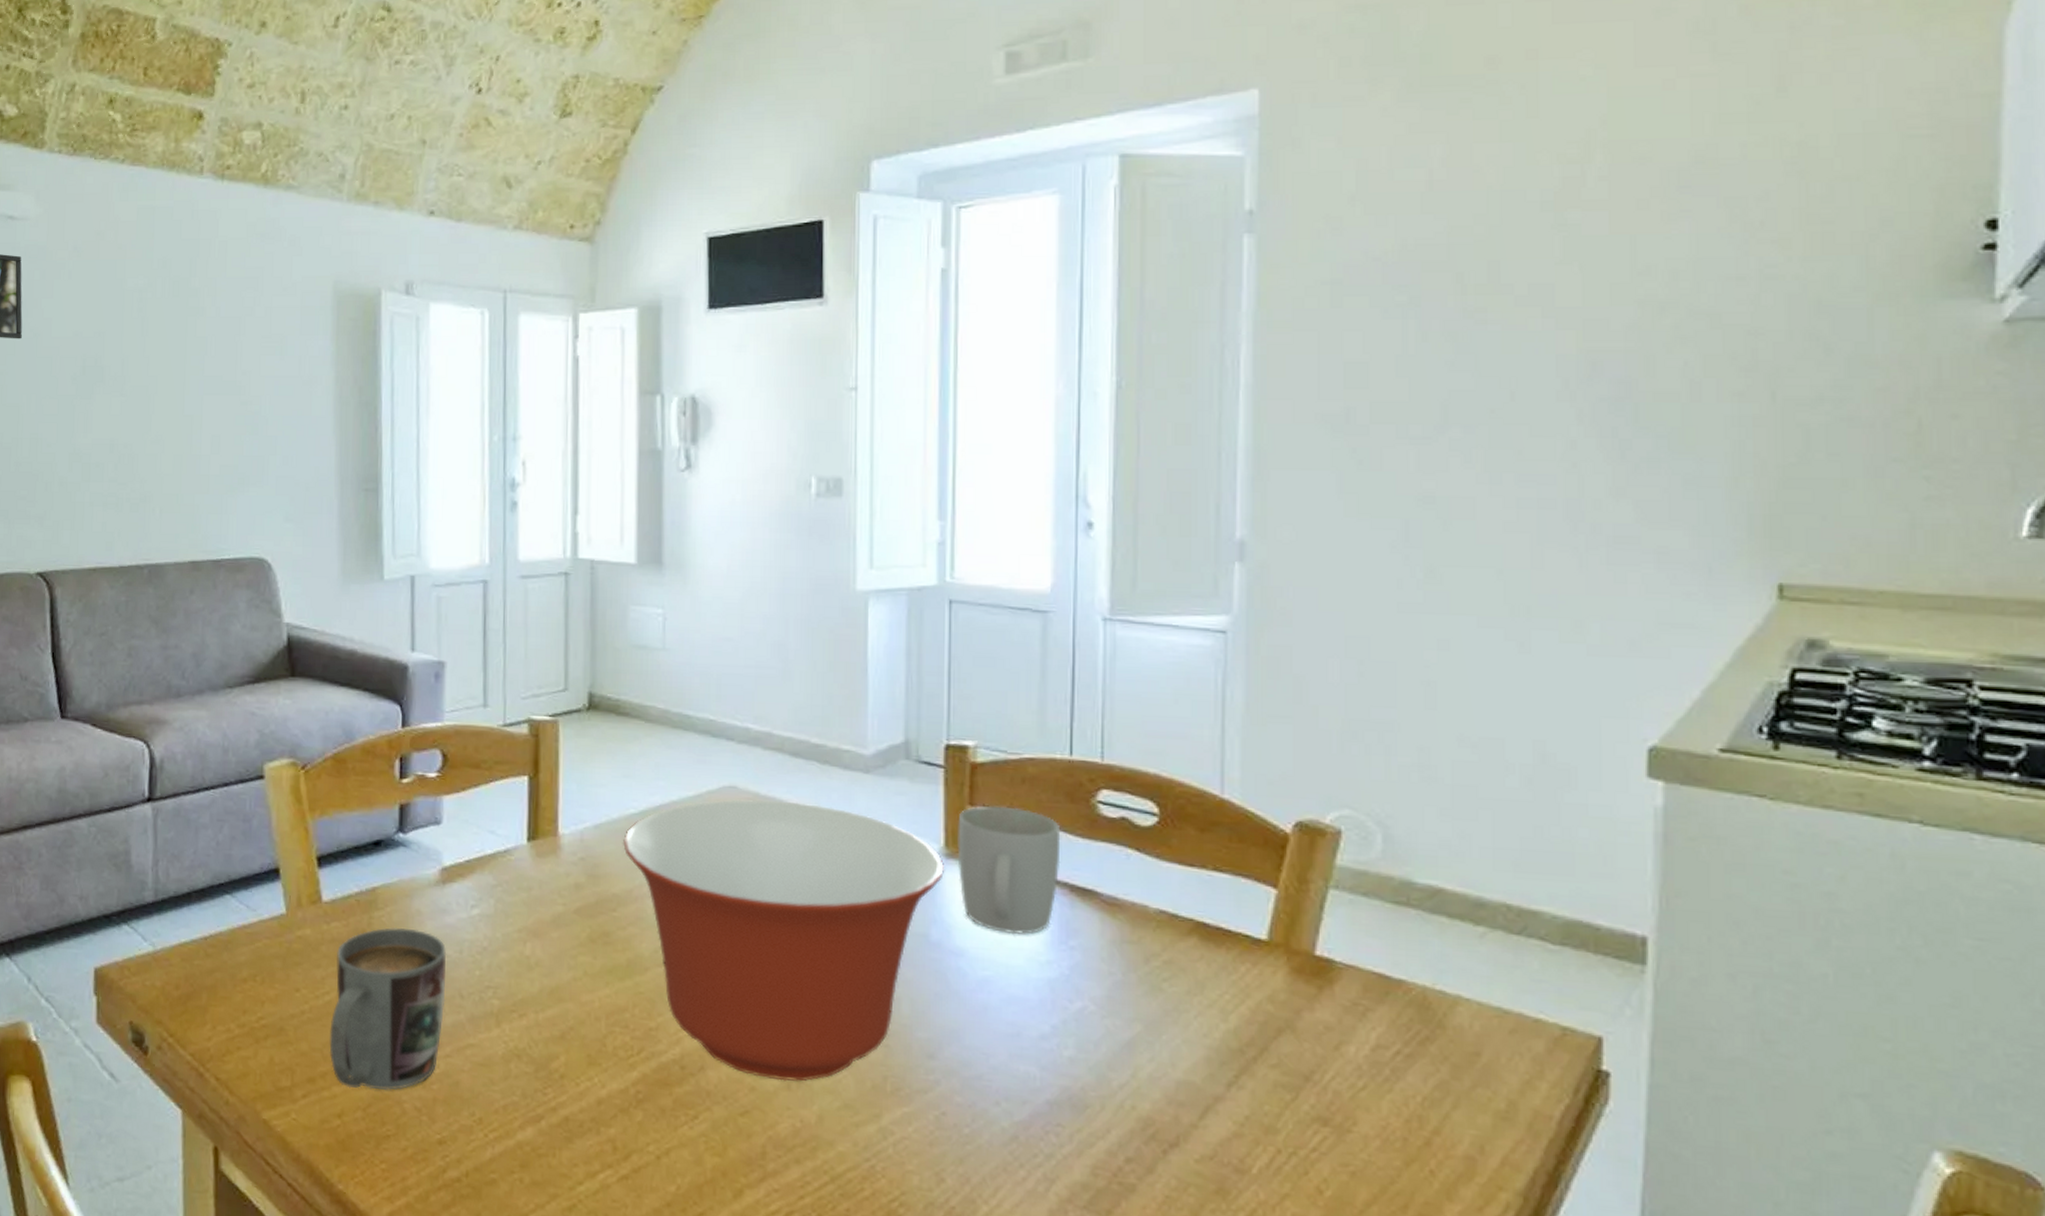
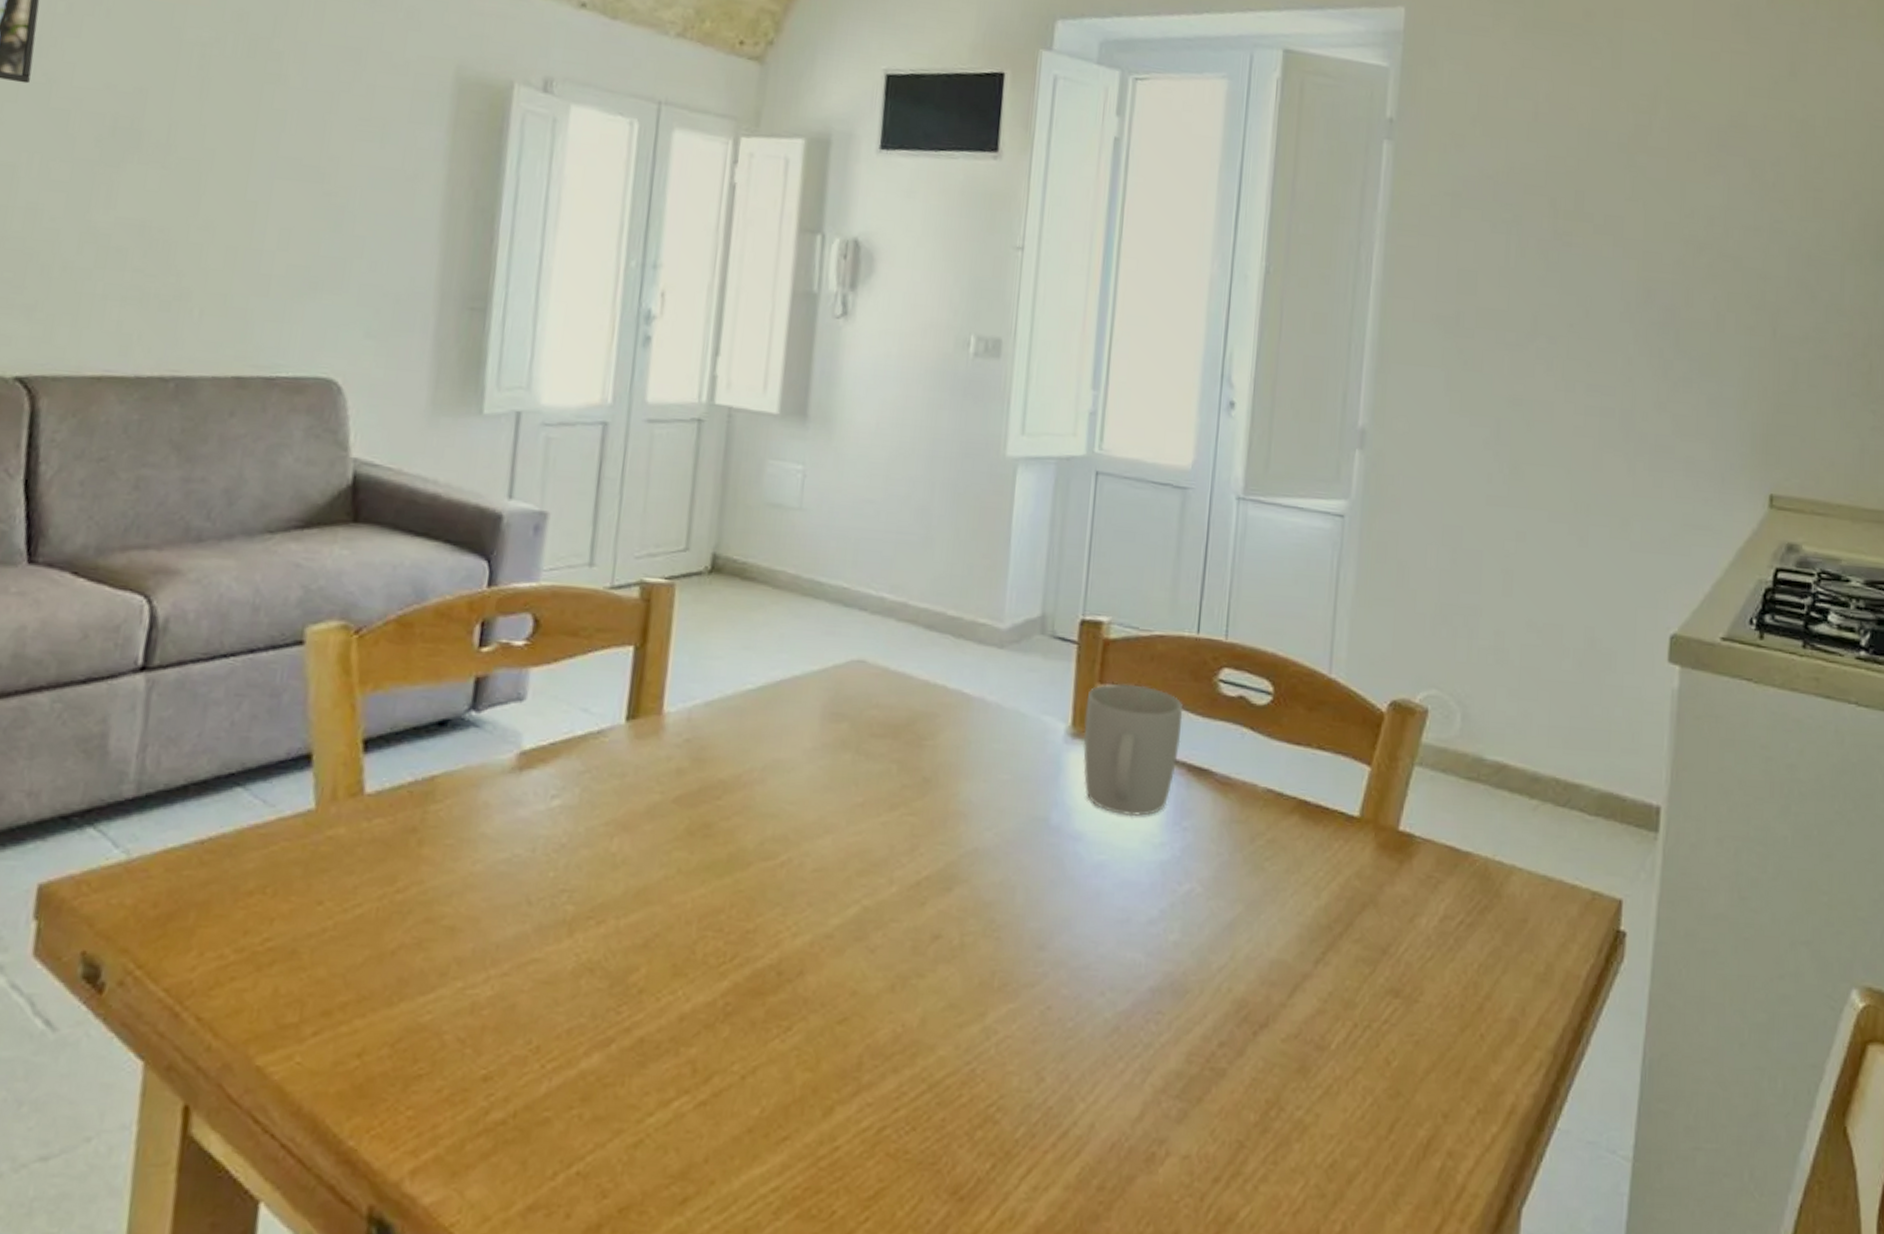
mug: present [329,928,447,1090] -> none [354,824,516,1021]
mixing bowl: present [622,799,945,1082] -> none [734,674,1071,983]

